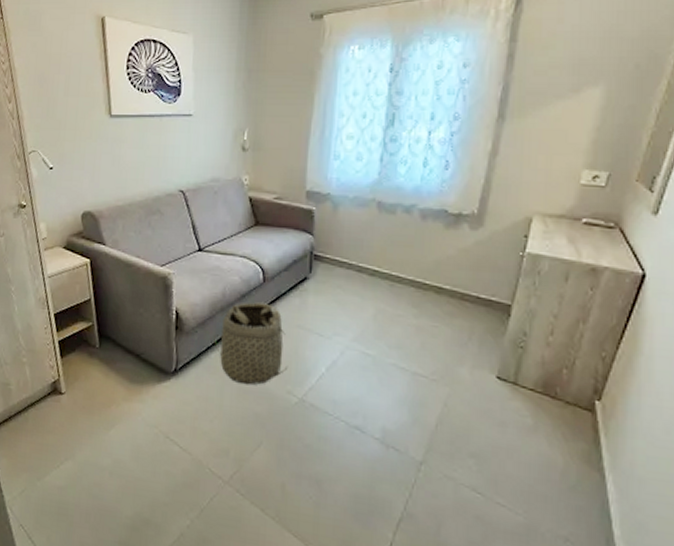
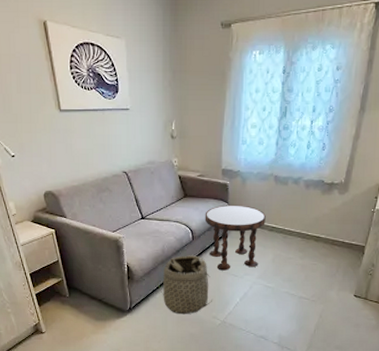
side table: none [281,237,365,327] -> present [205,204,266,271]

